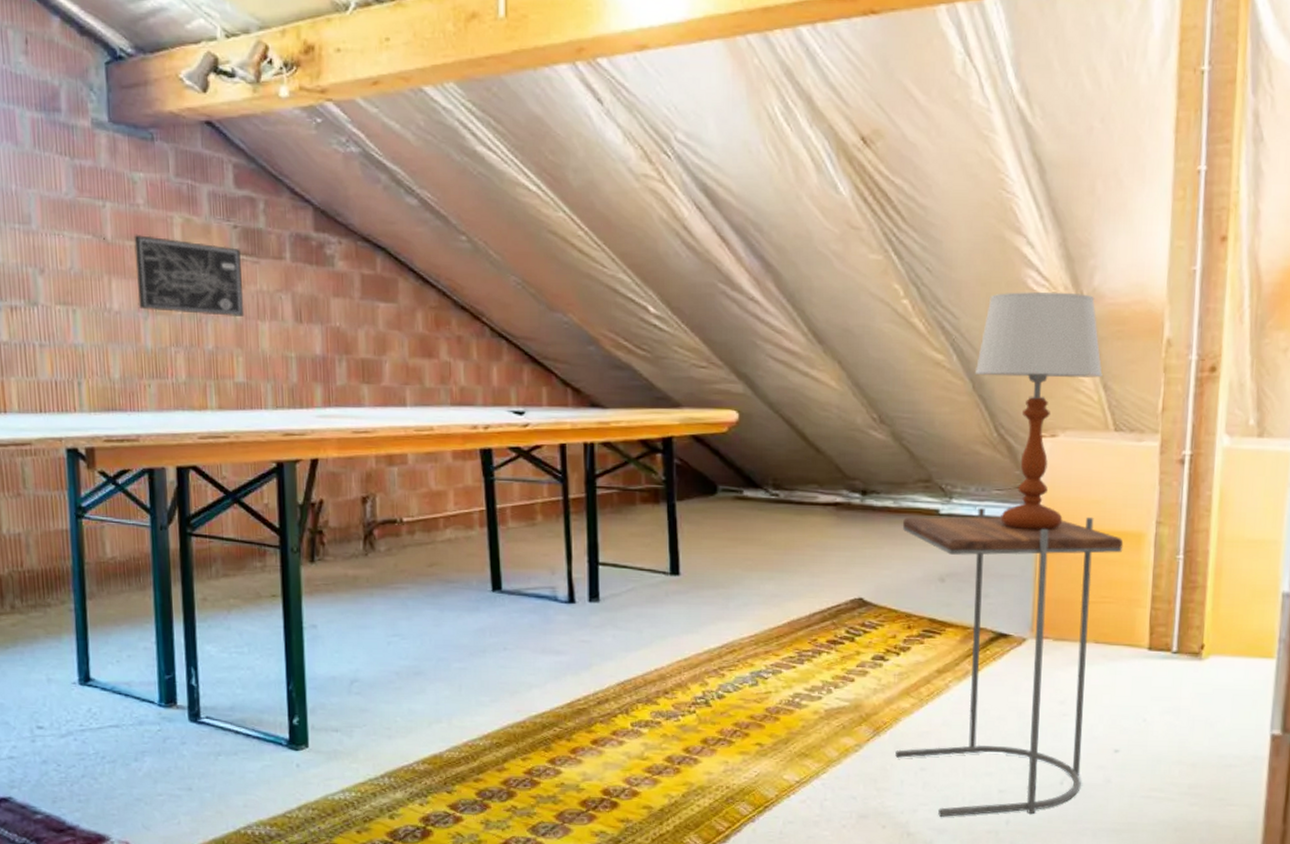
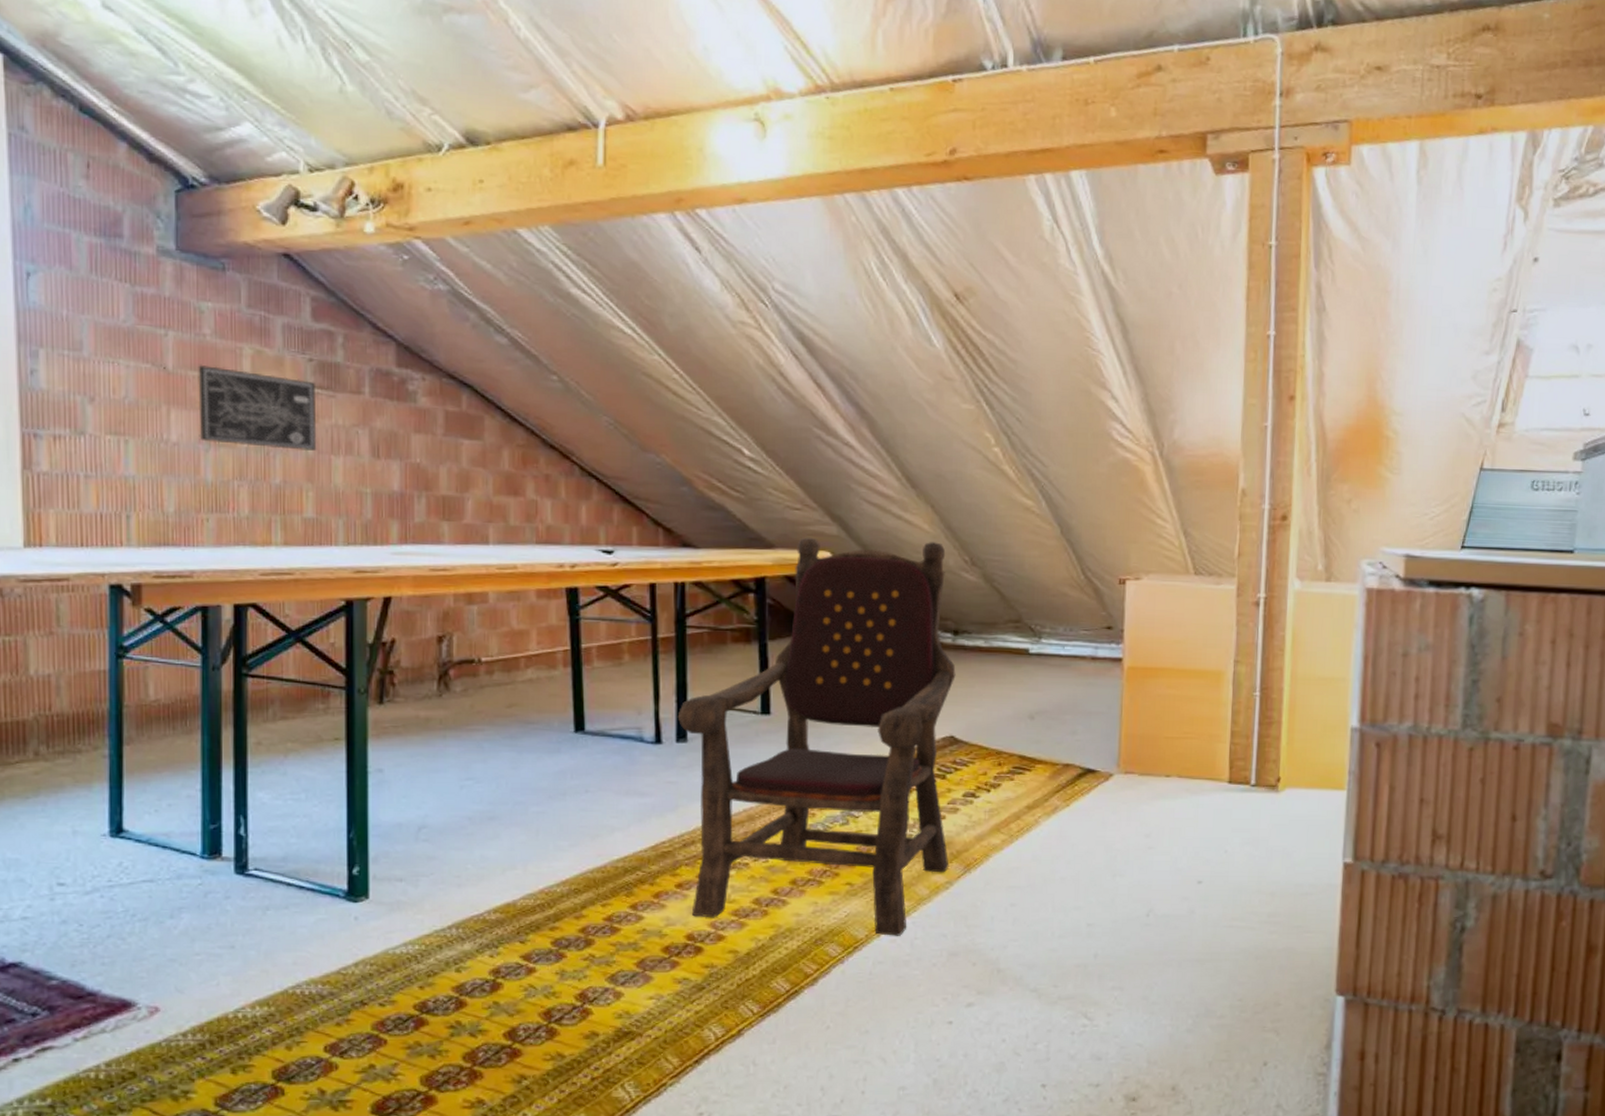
armchair: none [589,396,864,797] -> present [677,537,956,936]
side table: present [895,508,1124,817] -> none [986,648,1204,952]
table lamp: present [974,291,1103,531] -> none [1062,442,1183,669]

